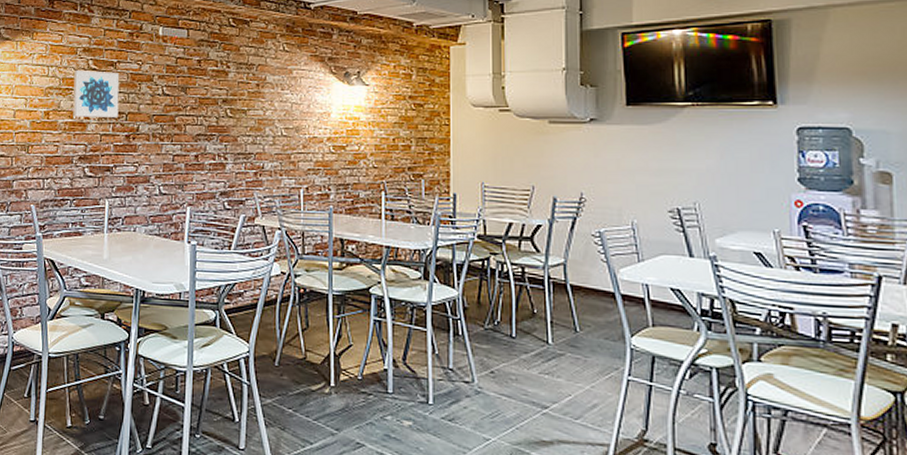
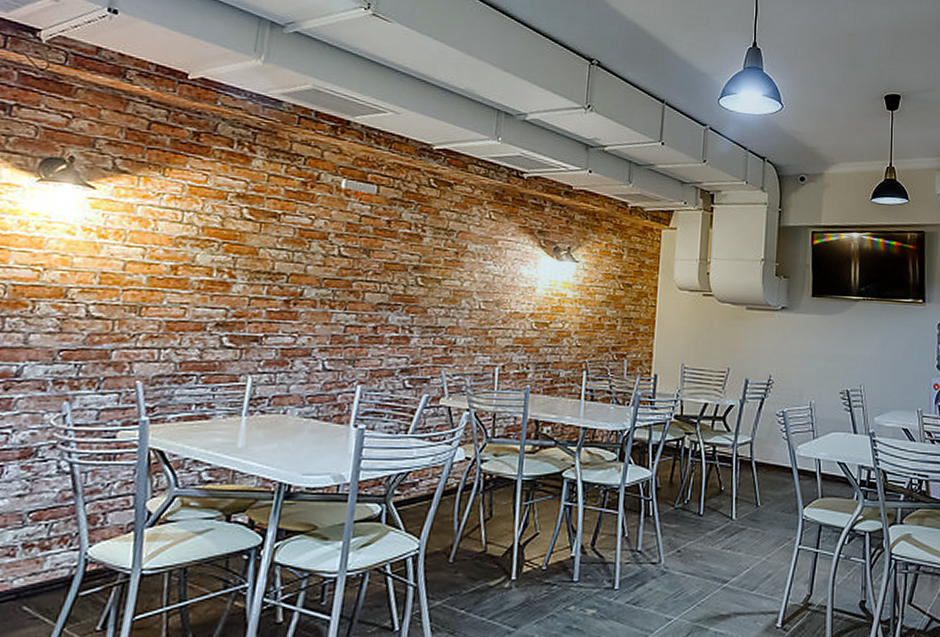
wall art: present [73,69,120,117] -> none [212,218,283,278]

